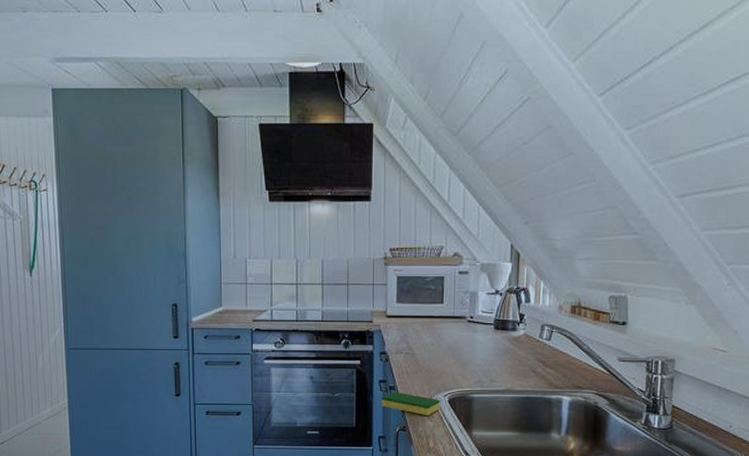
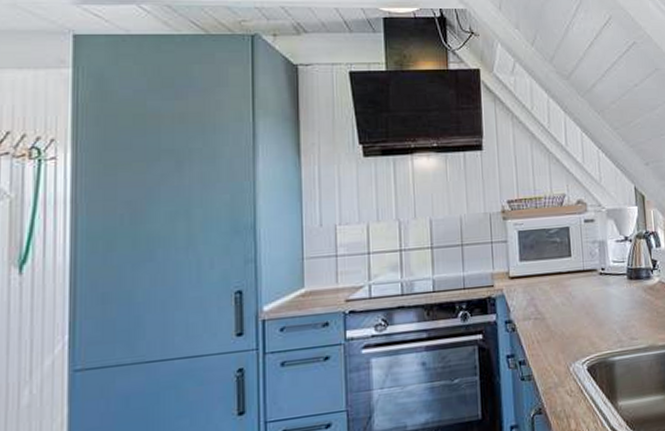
dish sponge: present [381,391,440,415] -> none [510,366,579,391]

